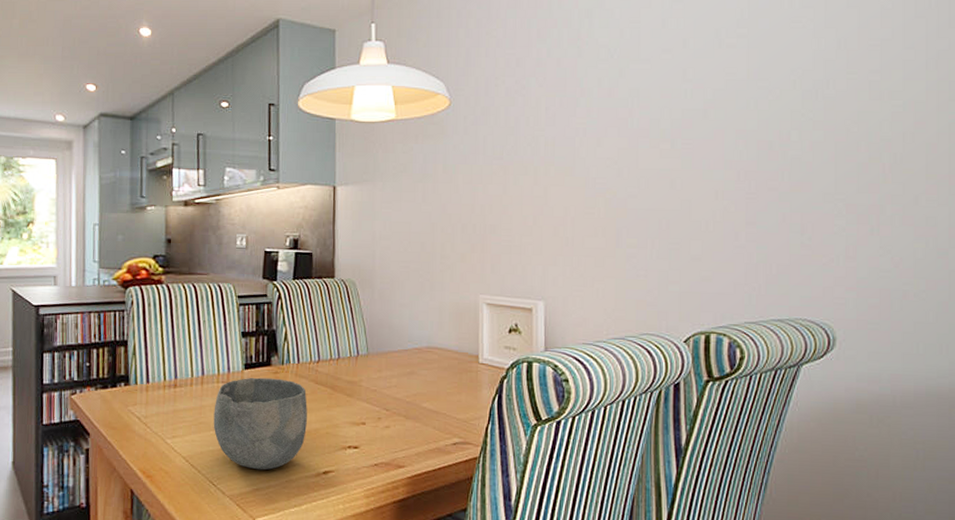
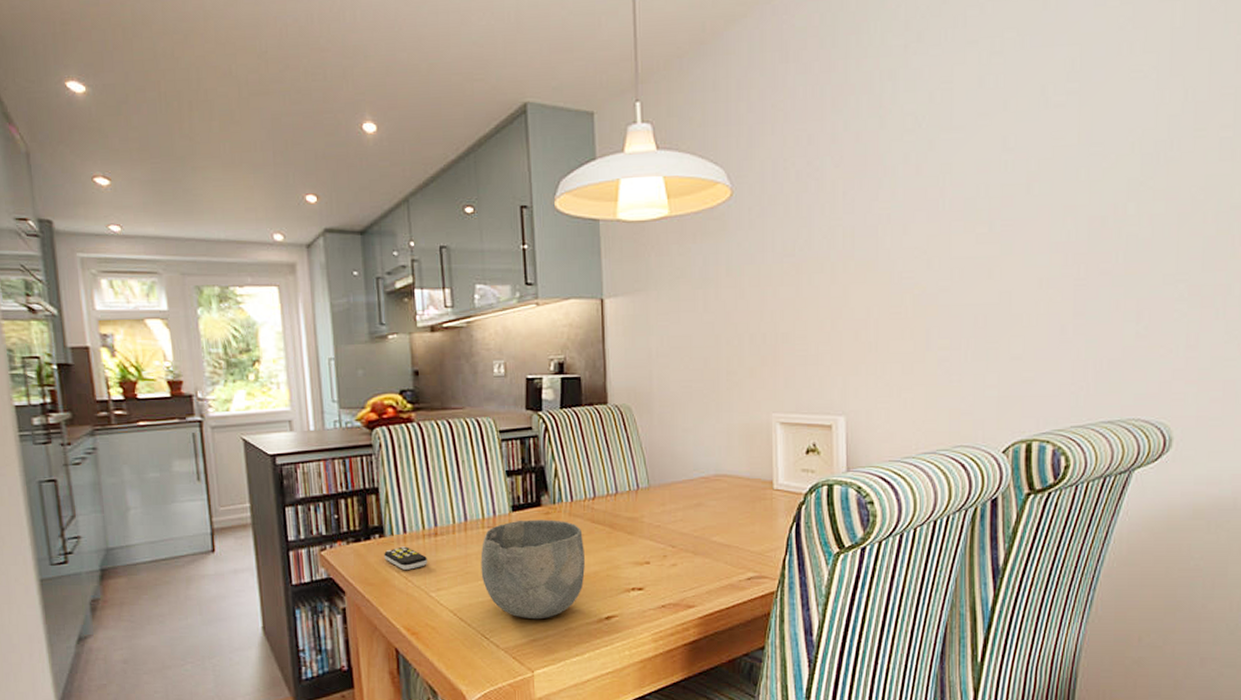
remote control: none [127,395,166,417] -> present [384,546,427,570]

